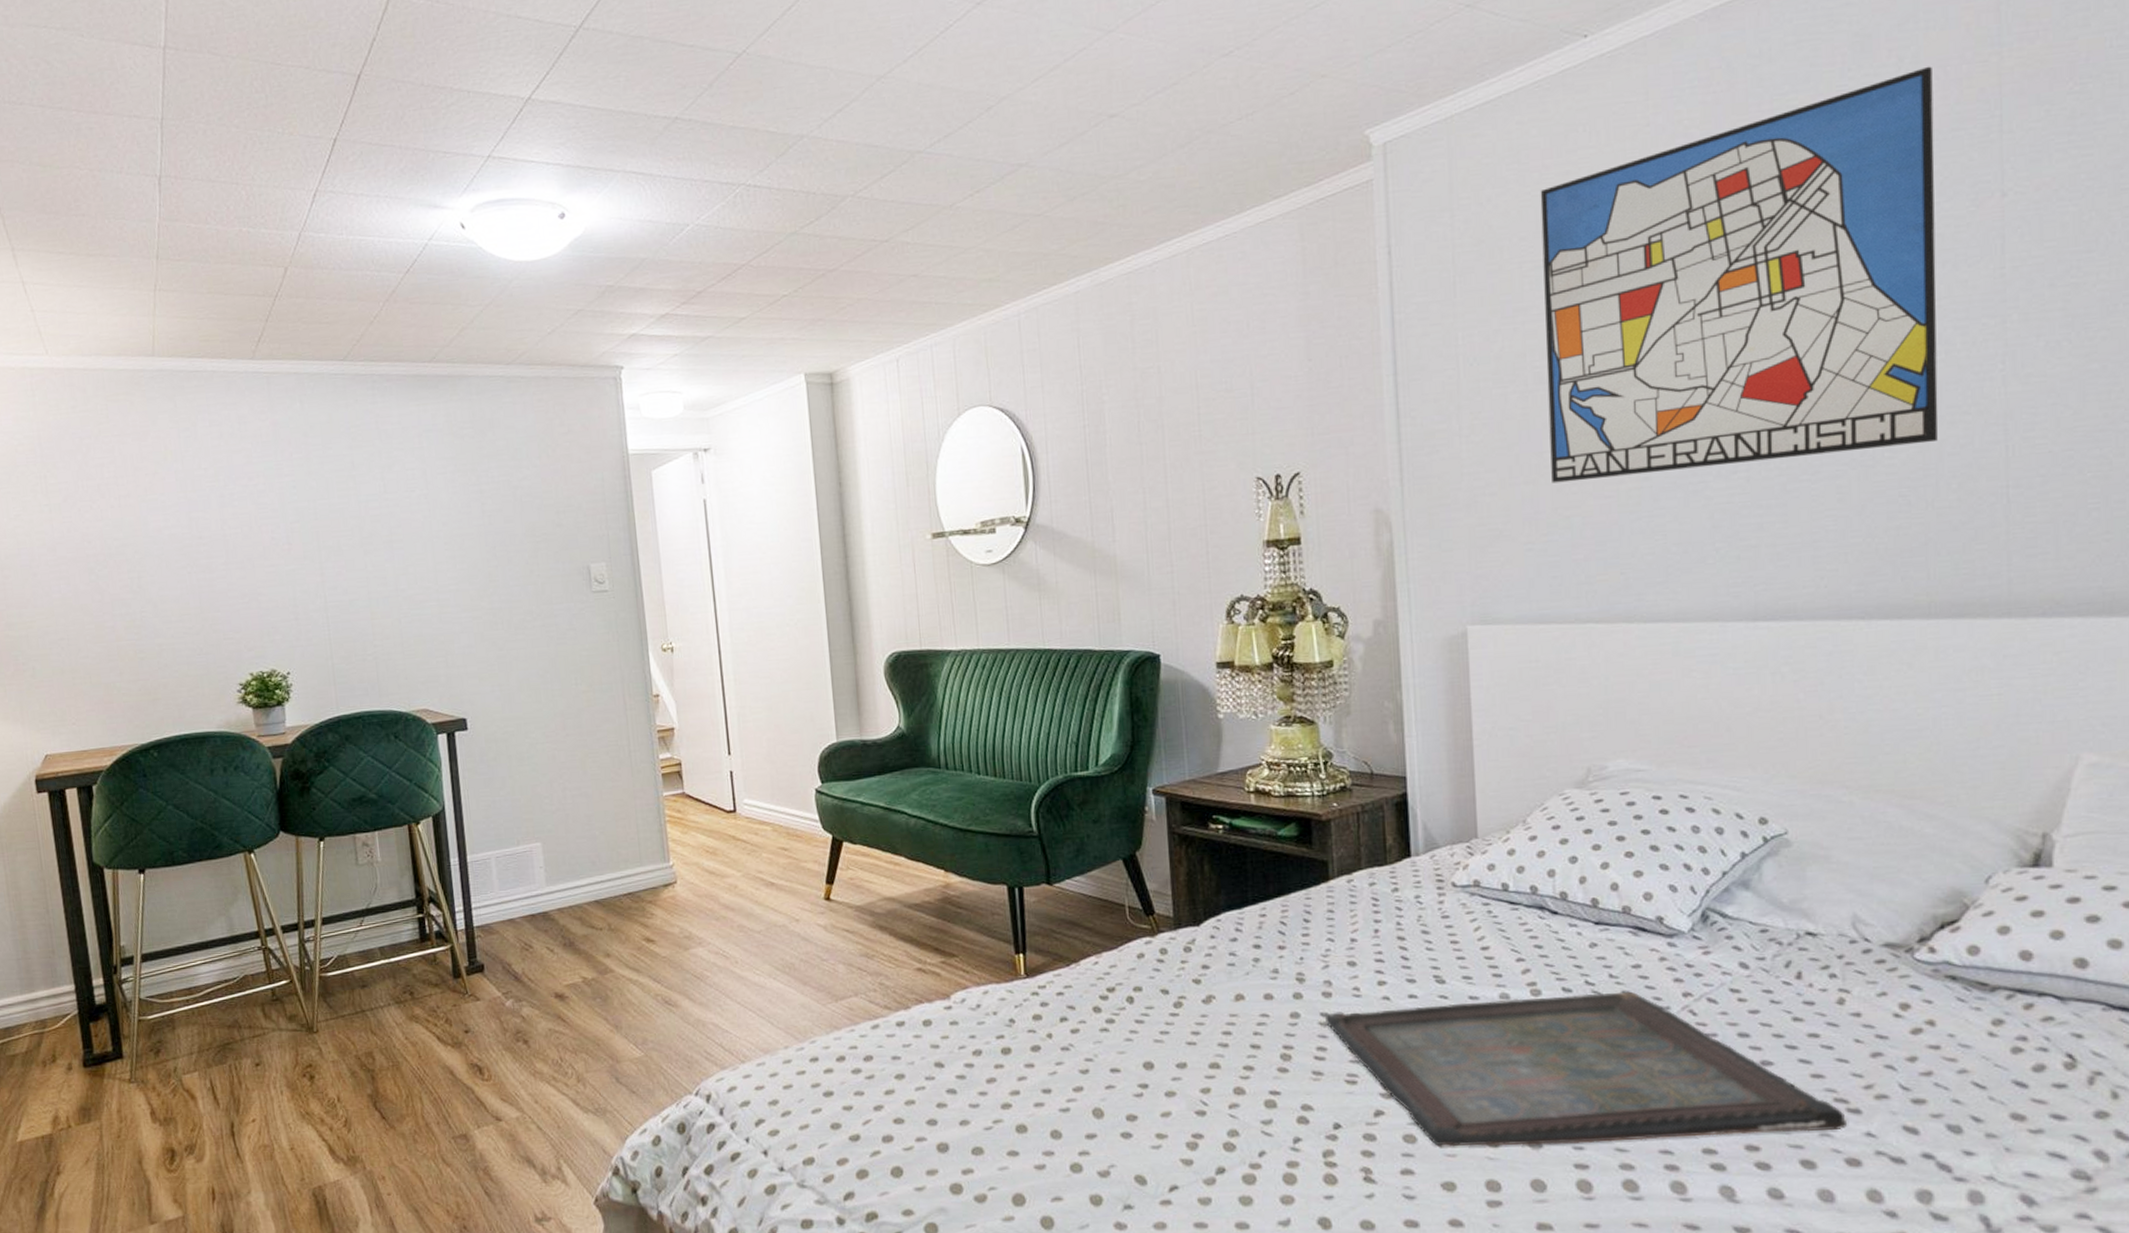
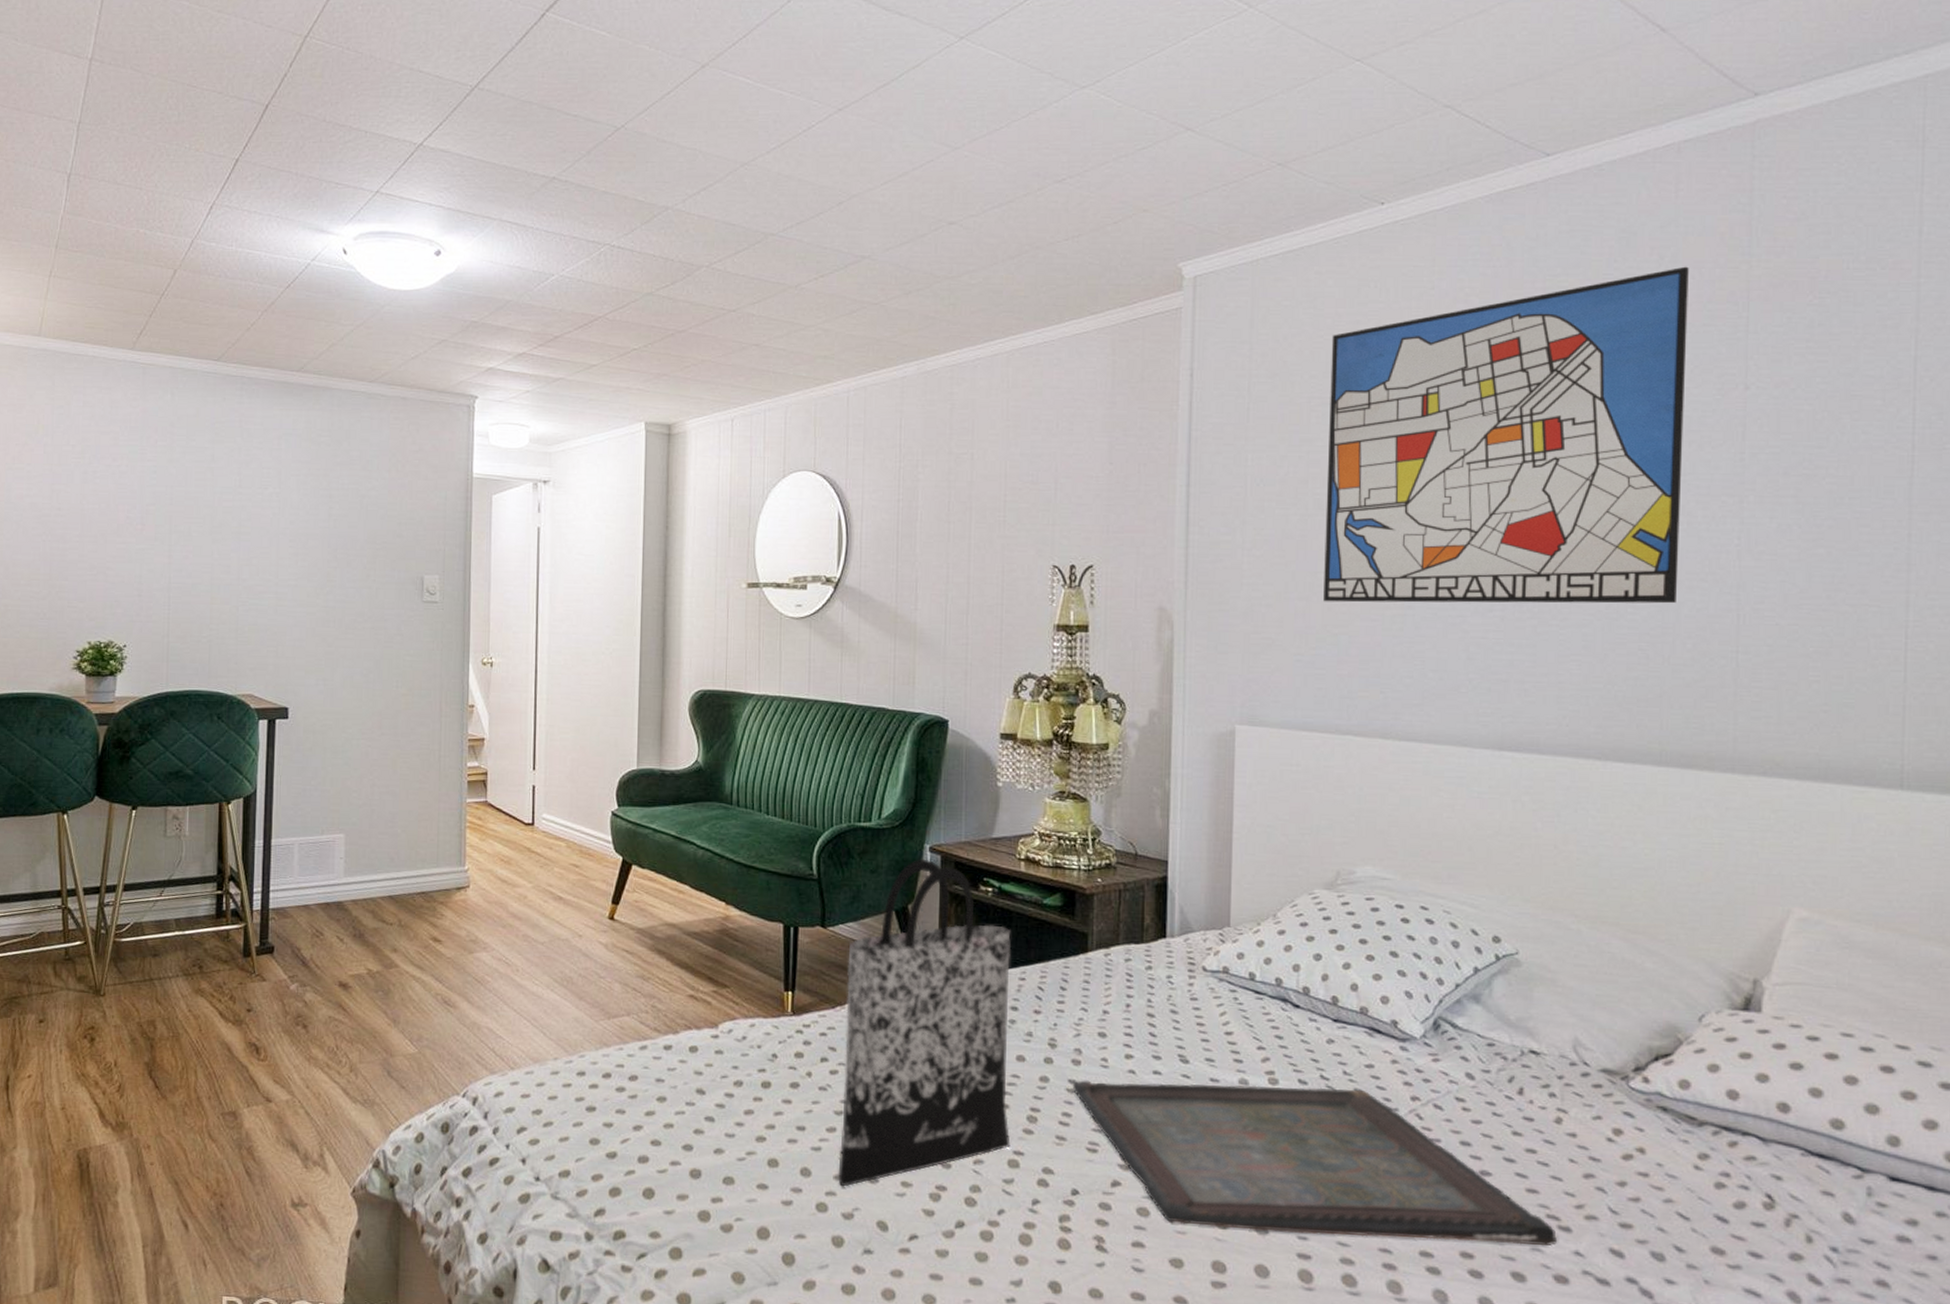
tote bag: none [1078,802,1266,1145] -> present [838,859,1011,1187]

